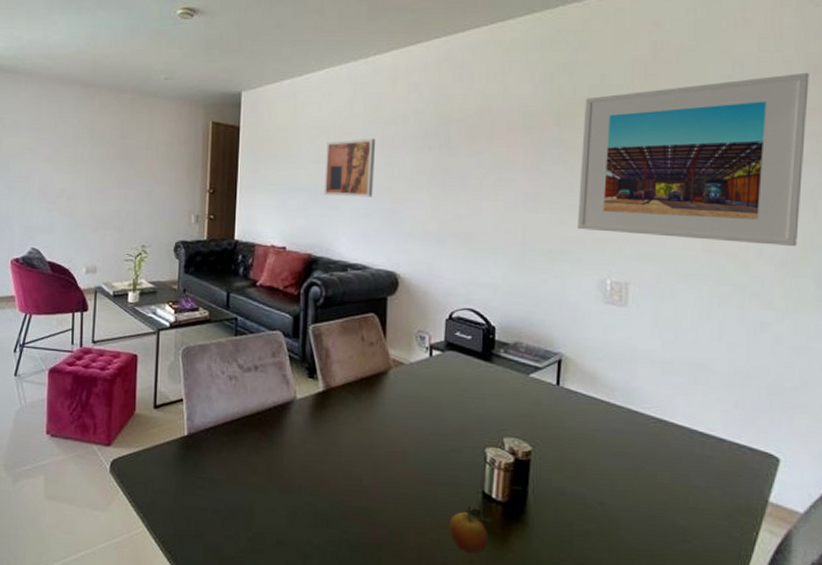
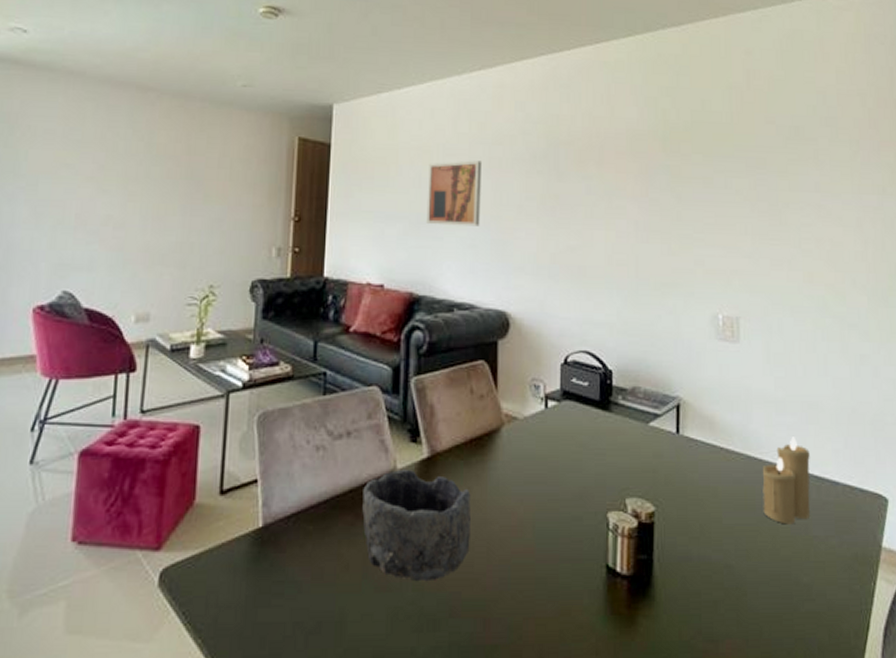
bowl: none [267,399,360,490] -> present [362,469,471,582]
fruit: present [450,505,492,555] -> none [573,583,618,644]
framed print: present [578,72,809,246] -> none [687,105,884,275]
candle: none [642,395,696,474] -> present [762,437,810,525]

